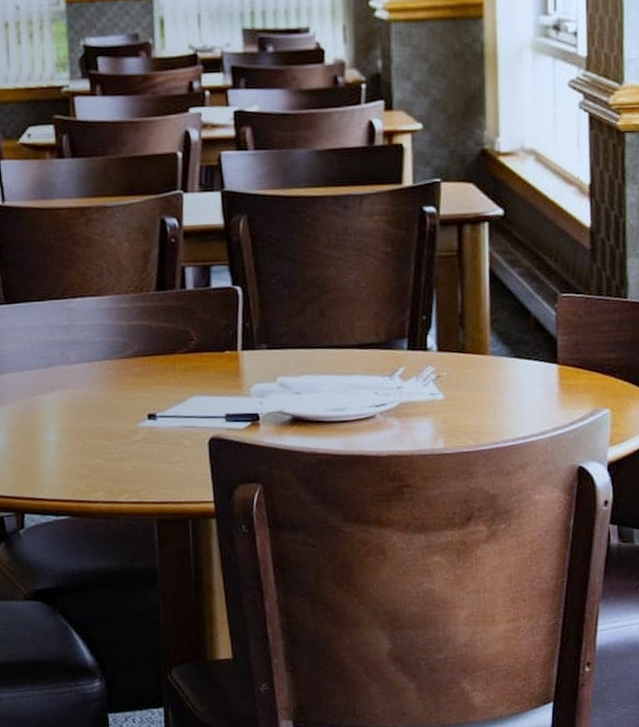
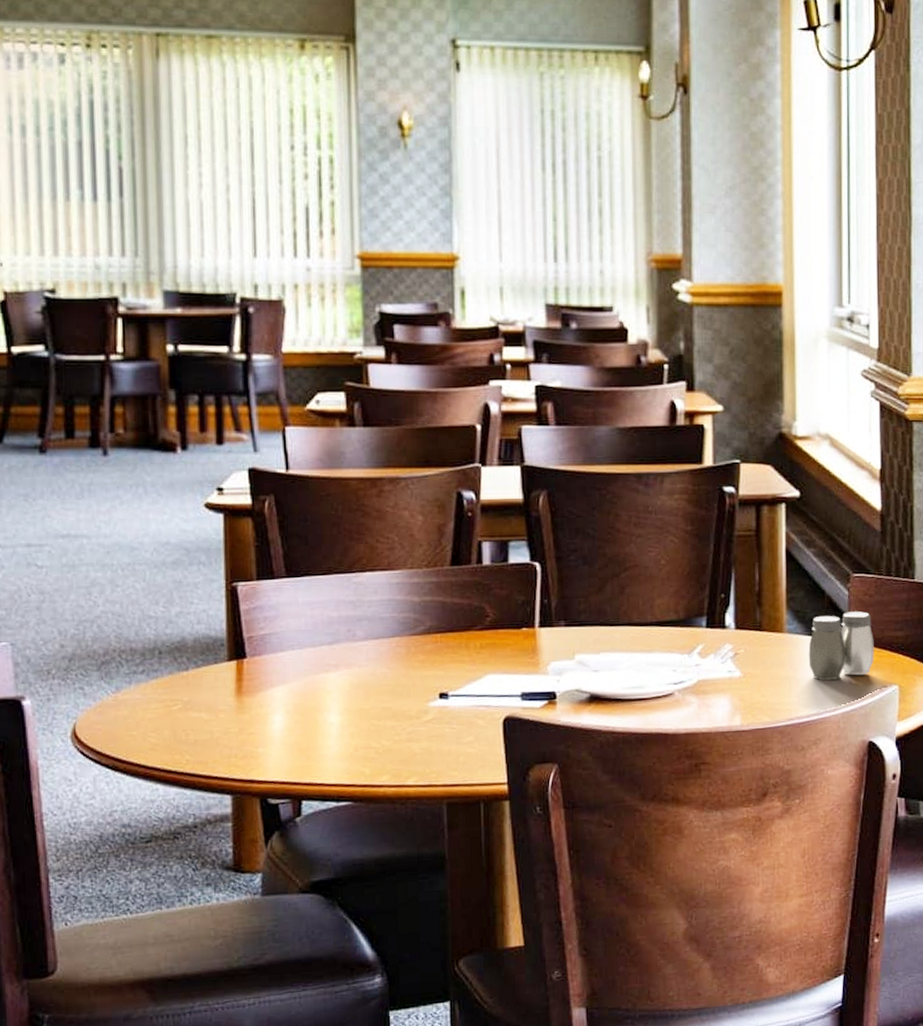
salt and pepper shaker: none [514,332,584,404] -> present [808,611,874,681]

